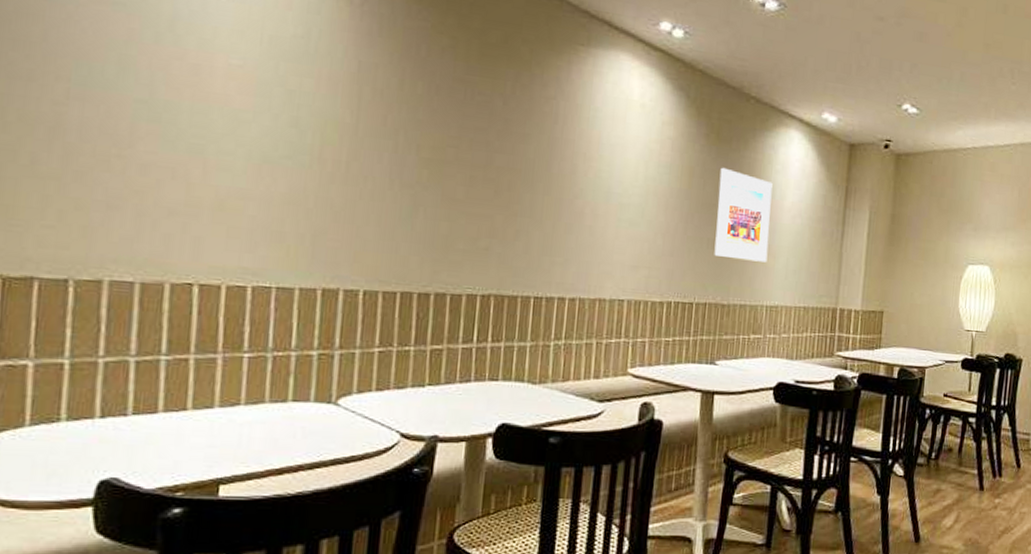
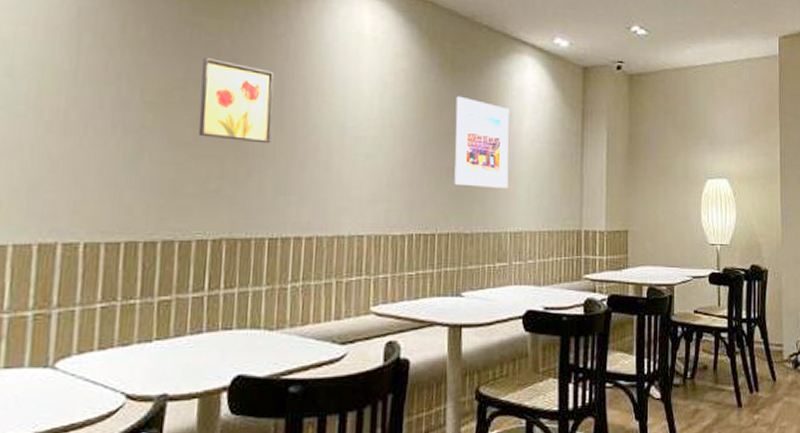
wall art: none [470,117,544,206] -> present [198,58,275,144]

